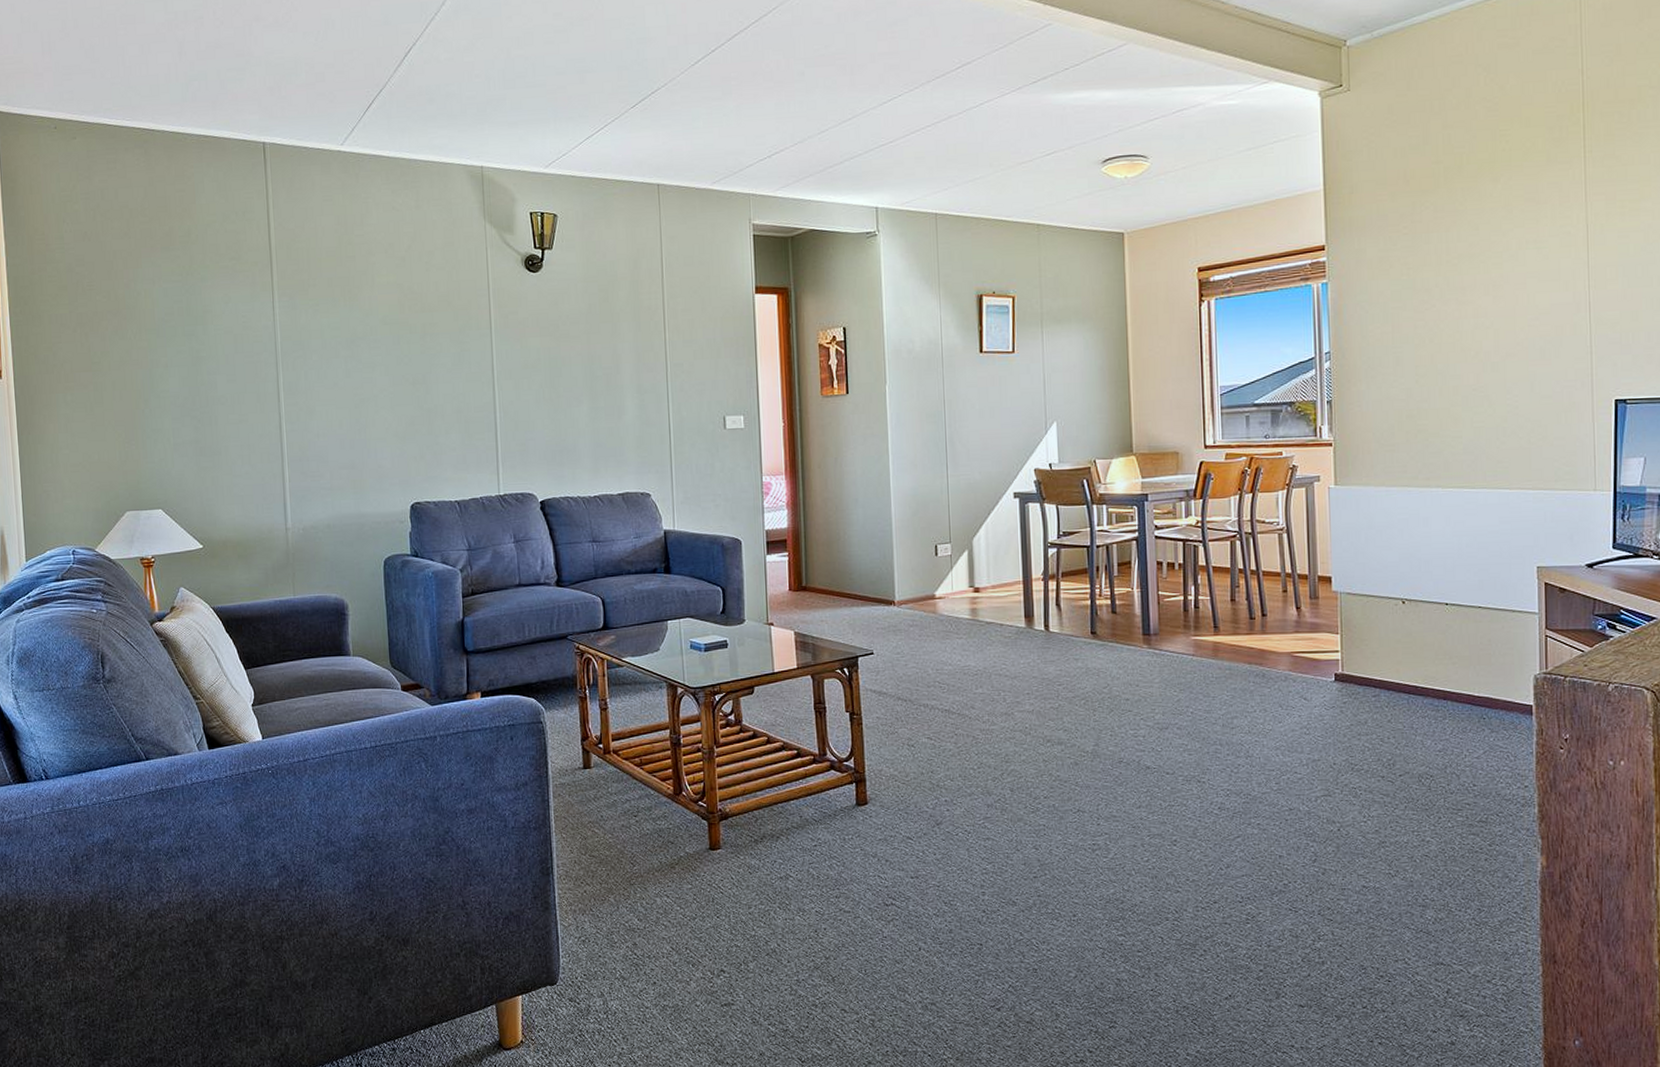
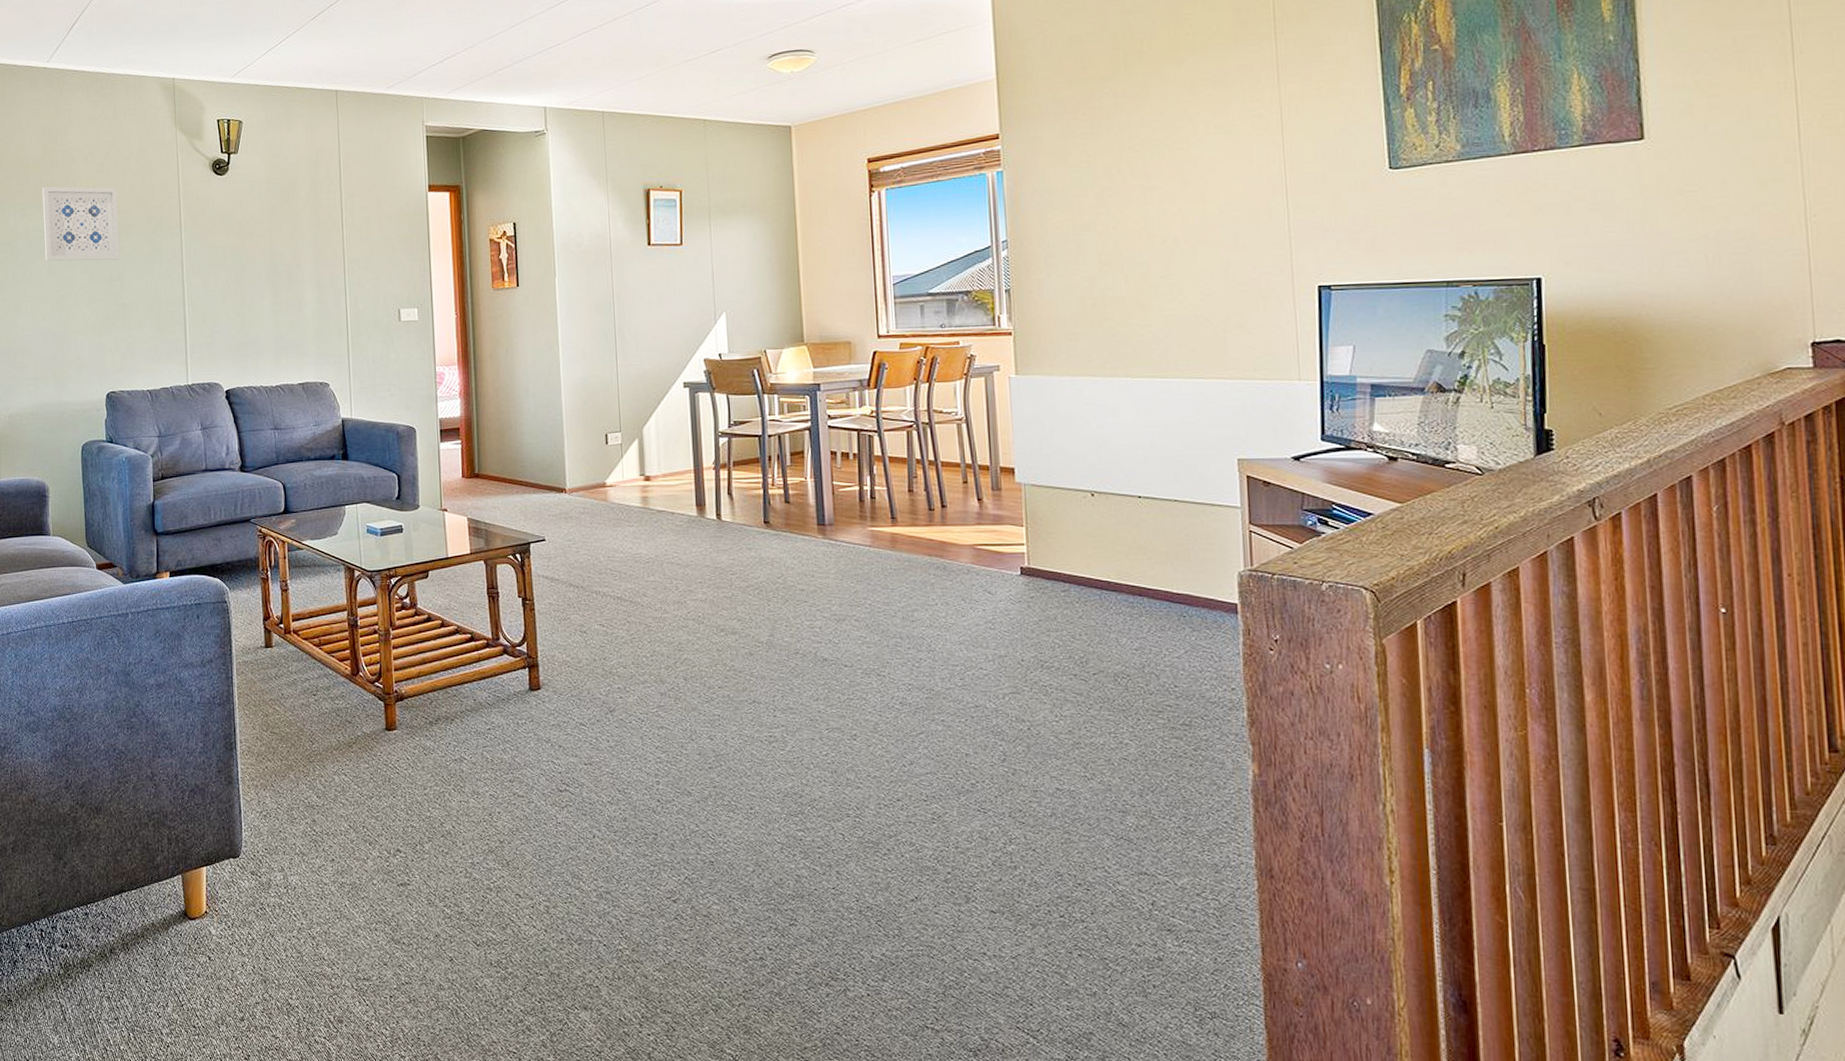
wall art: none [337,280,425,362] -> present [42,186,120,261]

